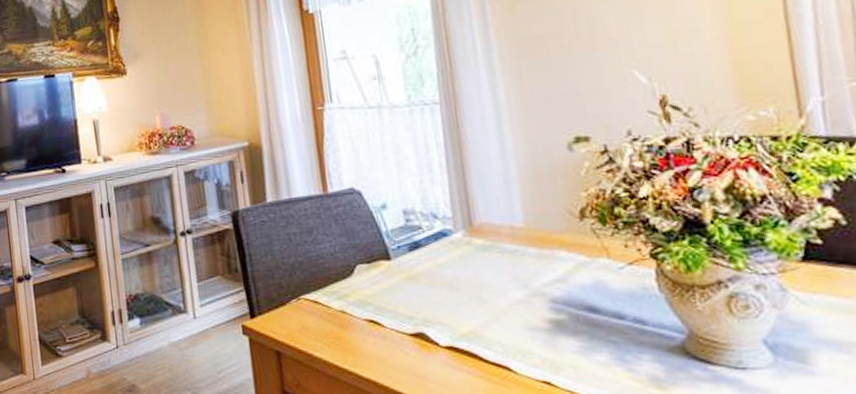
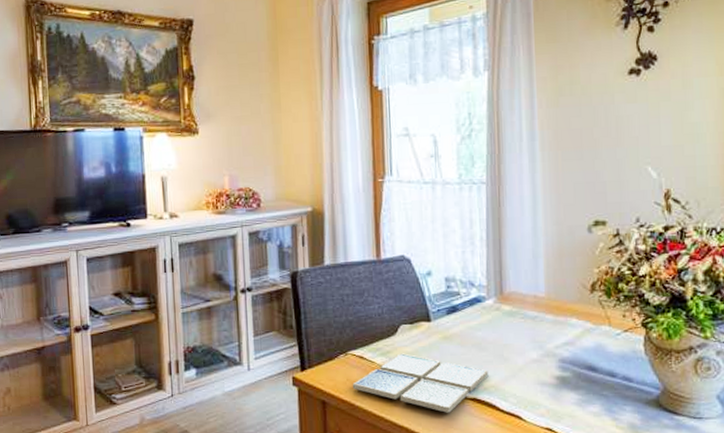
drink coaster: none [308,296,465,364] -> present [352,353,489,413]

